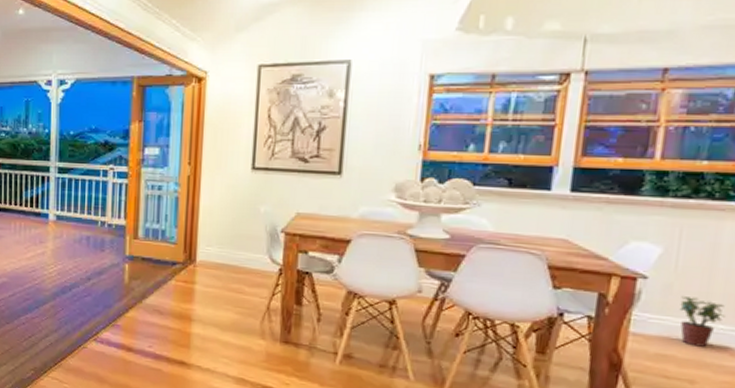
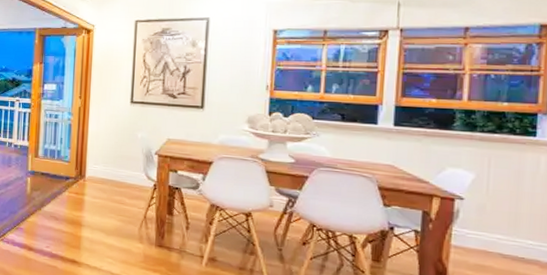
potted plant: present [679,296,725,347] -> none [493,215,533,260]

